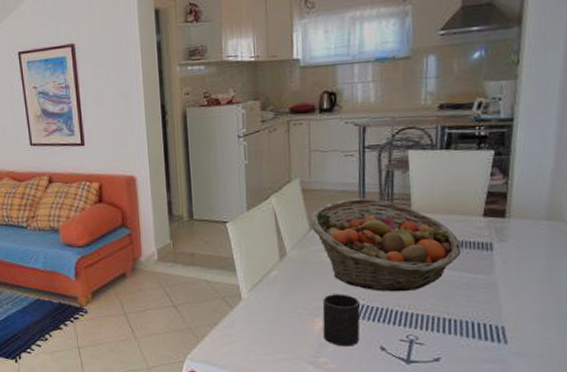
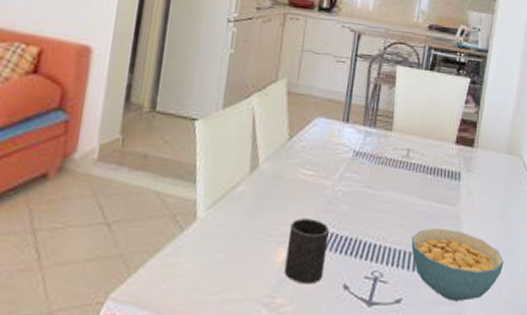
fruit basket: present [310,198,462,292] -> none [290,109,434,220]
cereal bowl: none [444,295,553,360] -> present [411,228,504,301]

